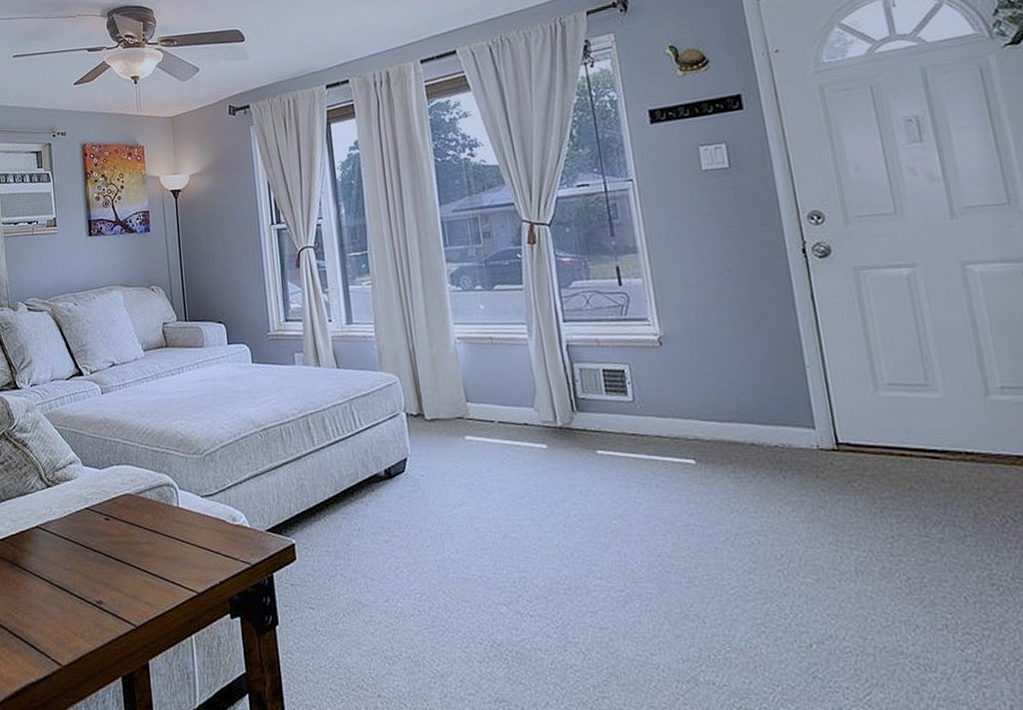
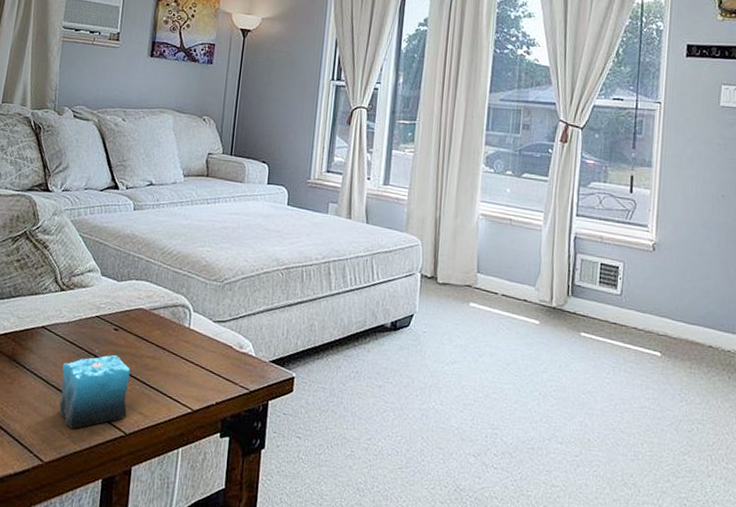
candle: none [63,543,134,629] -> present [59,349,131,430]

